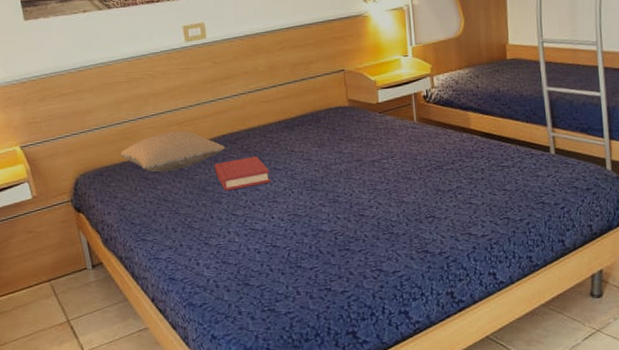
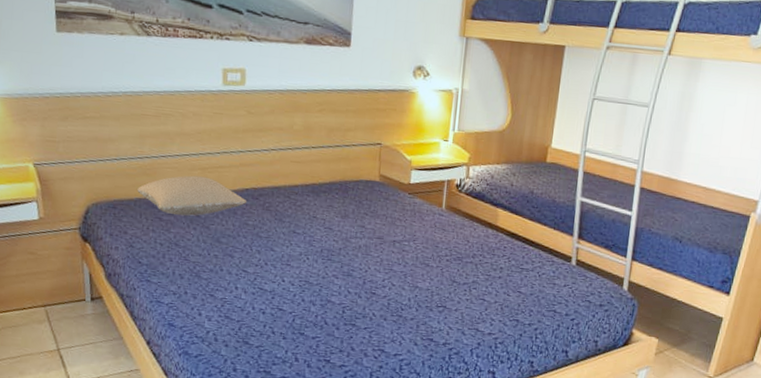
hardback book: present [214,156,271,191] -> none [232,215,288,246]

